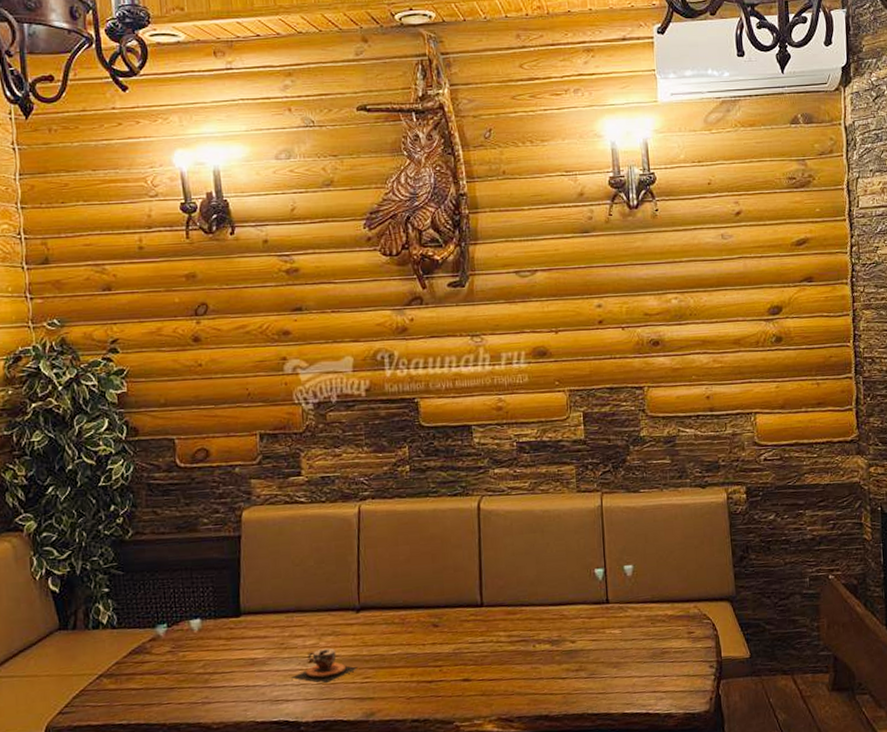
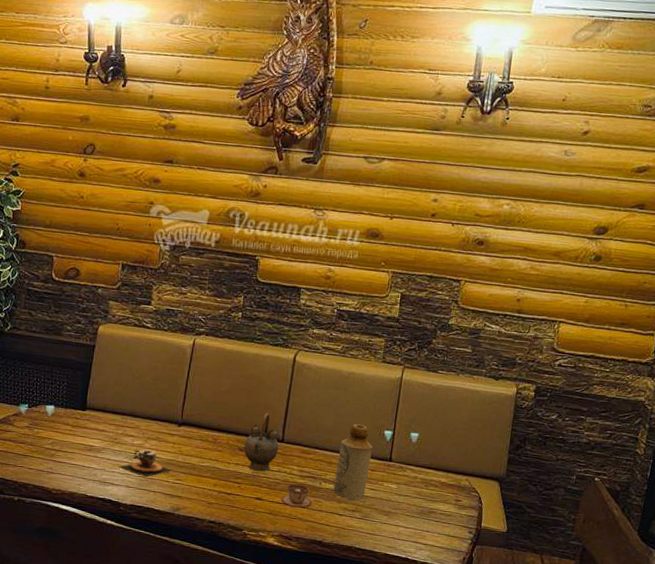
teapot: none [437,576,479,648] -> present [243,413,279,472]
teacup: none [492,652,529,682] -> present [281,484,312,508]
bottle: none [548,567,587,657] -> present [334,424,373,499]

